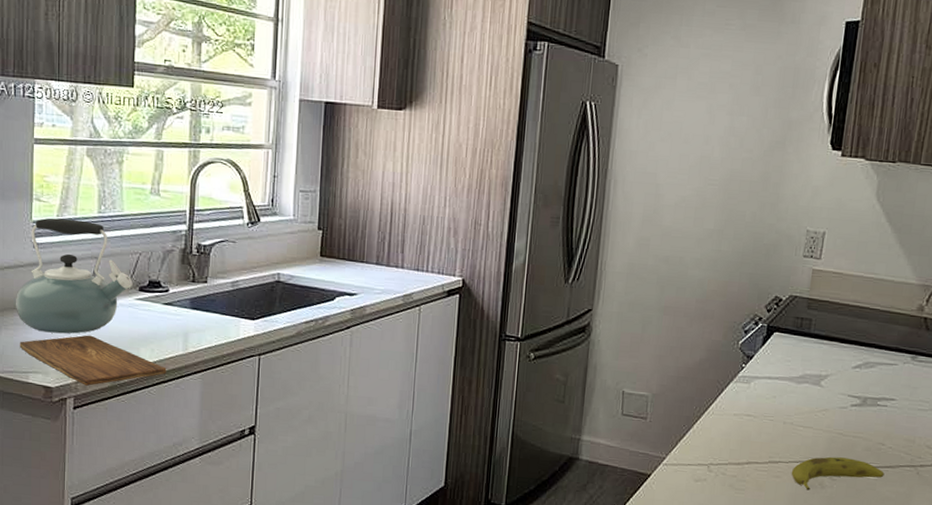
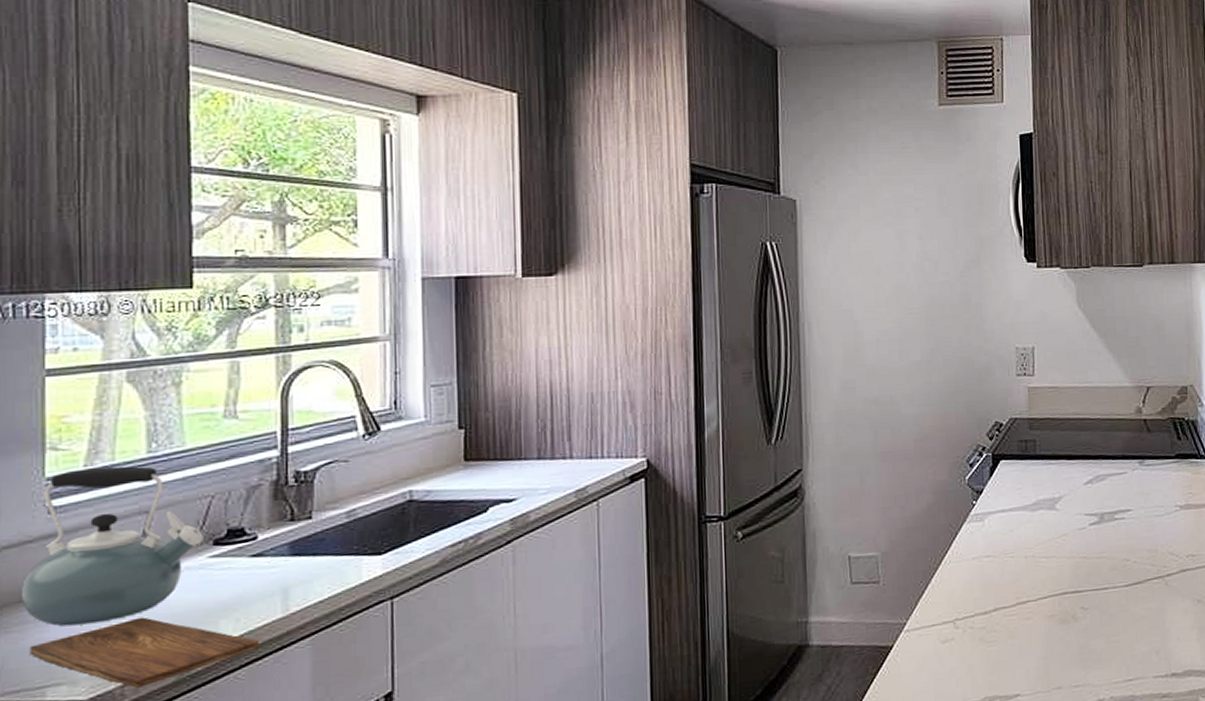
fruit: present [791,456,885,490] -> none [1041,582,1135,627]

